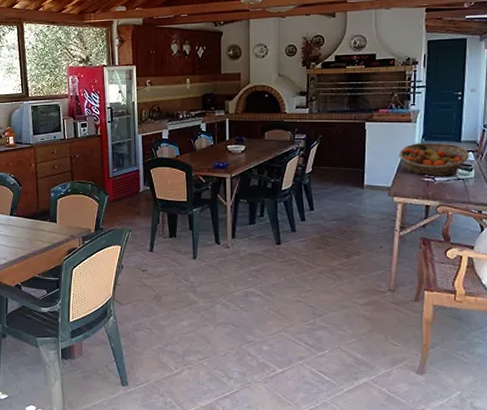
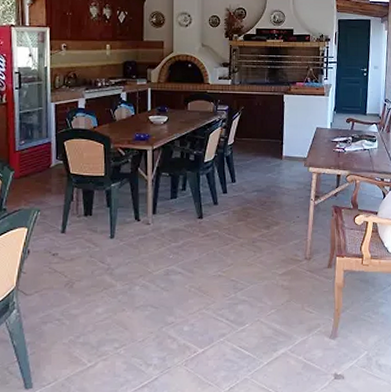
fruit basket: present [399,143,470,176] -> none [314,115,374,147]

